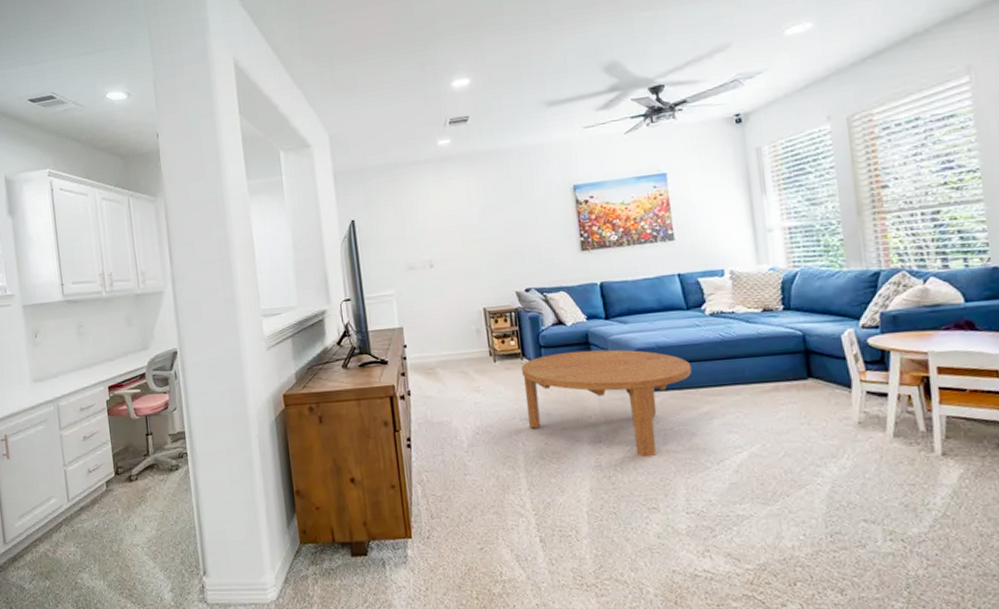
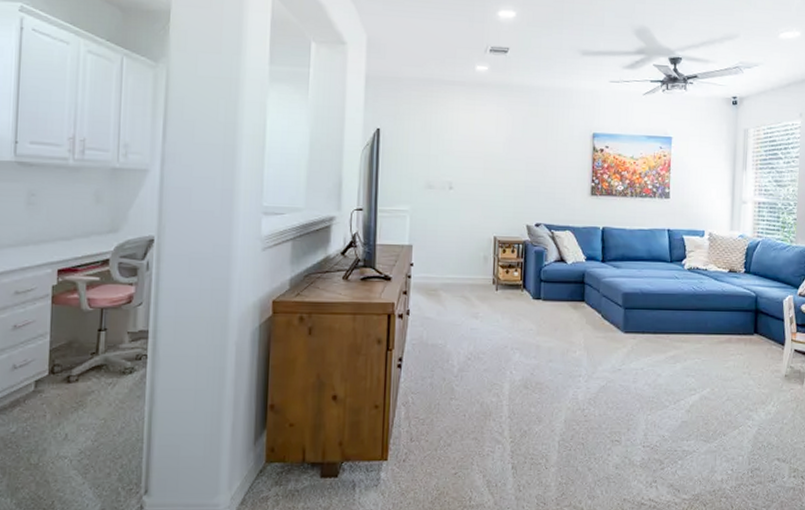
coffee table: present [522,349,692,458] -> none [518,288,667,393]

